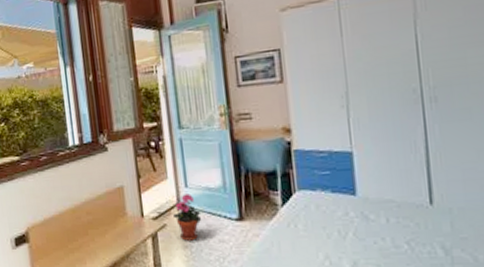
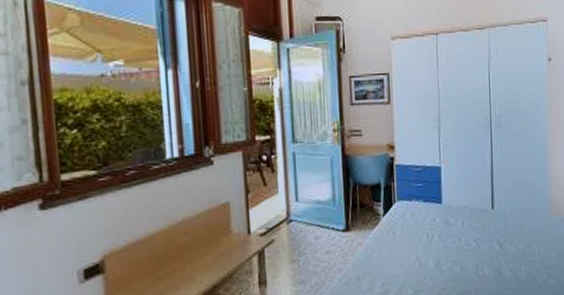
potted plant: present [172,194,202,241] -> none [281,207,311,255]

